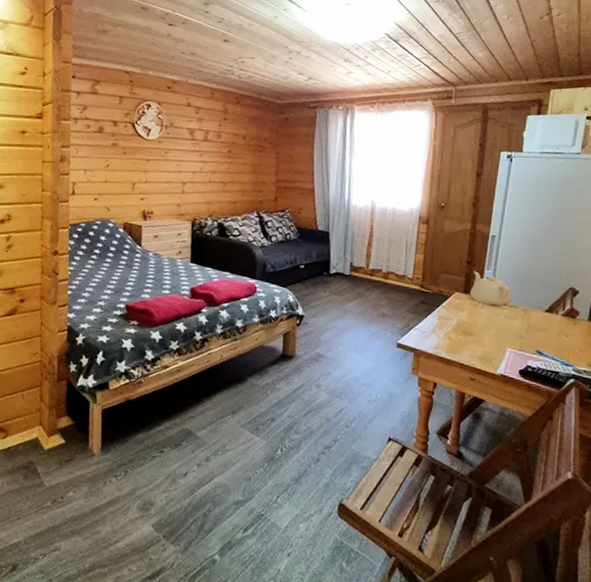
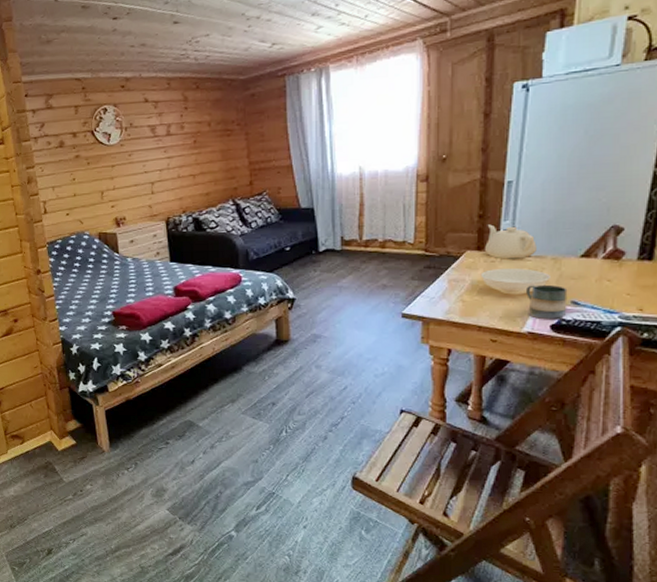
bowl: none [465,312,521,339] -> present [480,268,550,295]
mug: none [501,331,534,368] -> present [526,284,568,321]

